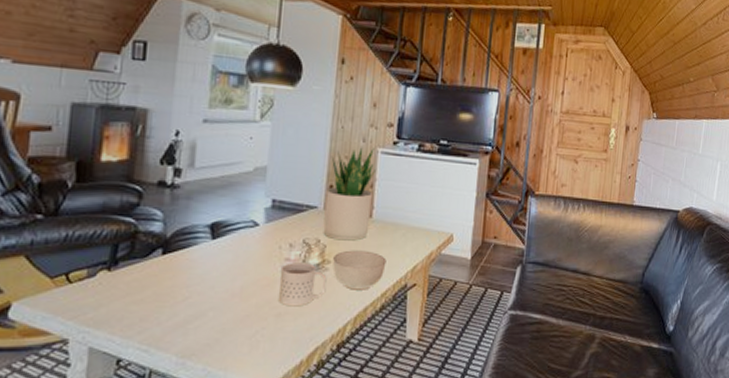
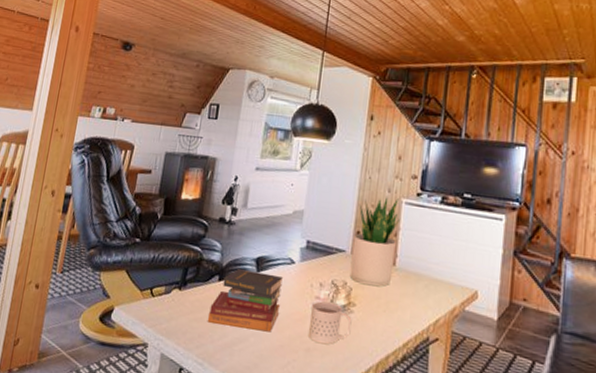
books: none [150,237,245,303] -> present [207,268,283,332]
bowl: present [333,250,387,290] -> none [357,295,409,338]

